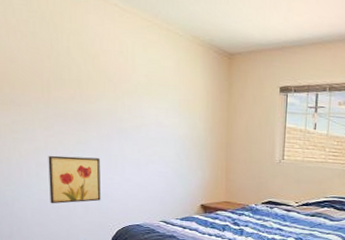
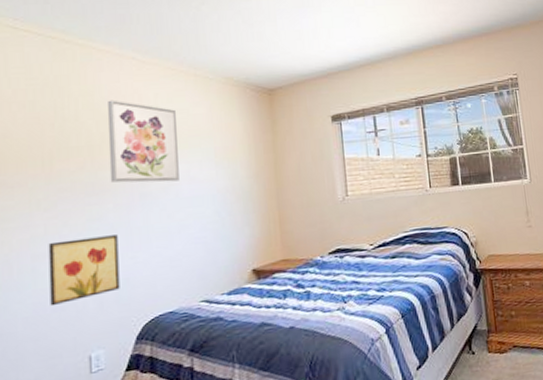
wall art: none [93,41,150,123] -> present [107,100,179,183]

